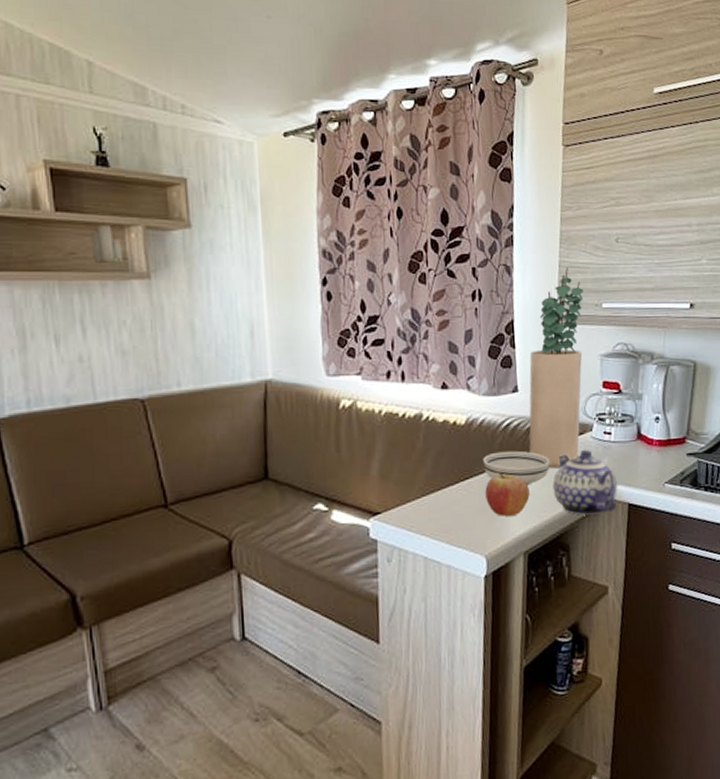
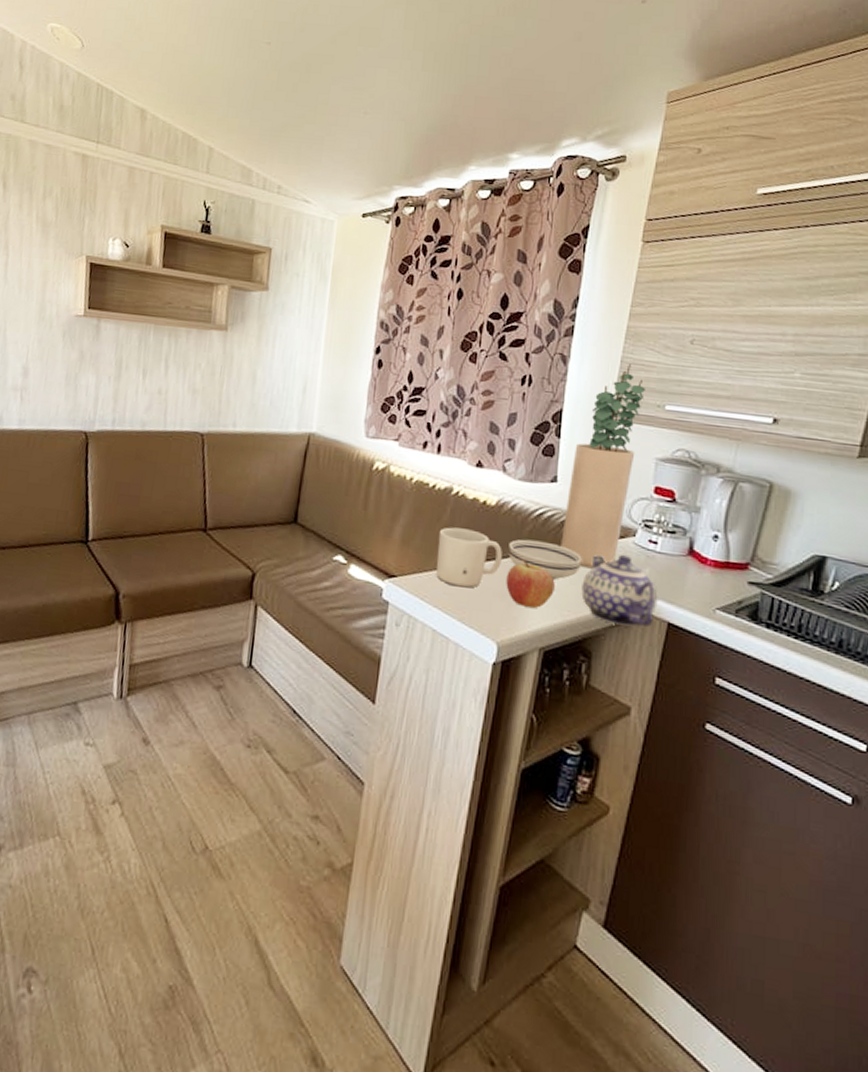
candle: present [90,222,123,263] -> none [185,280,209,315]
mug: none [415,452,479,511] -> present [435,527,502,588]

